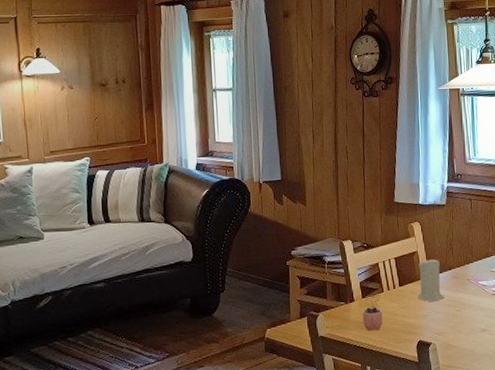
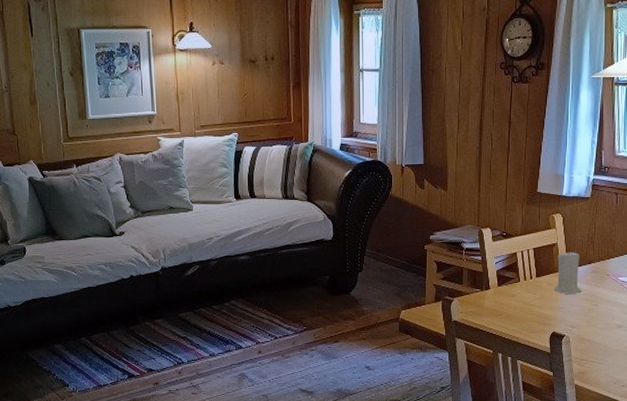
cocoa: present [362,295,383,331] -> none [497,283,518,319]

